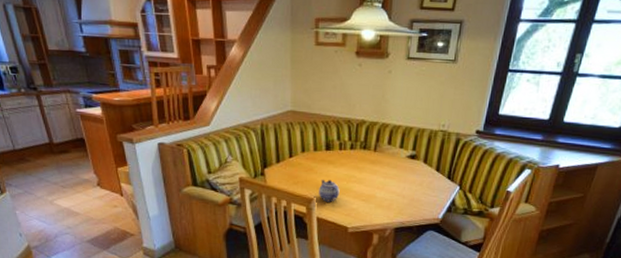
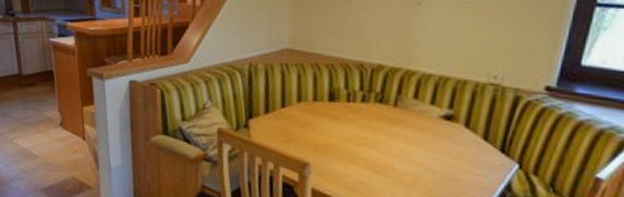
teapot: present [319,179,340,202] -> none [316,139,345,170]

